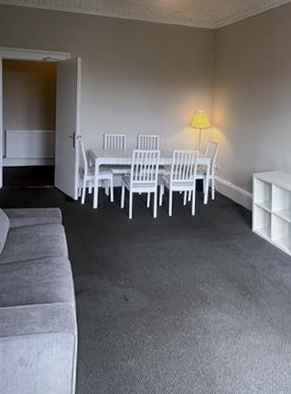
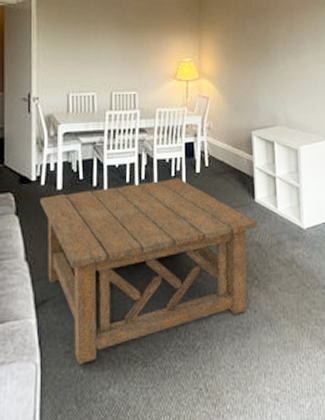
coffee table: none [80,207,253,340] -> present [40,178,258,365]

